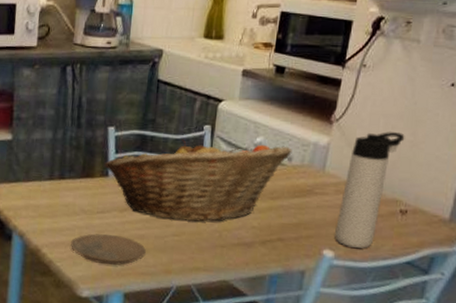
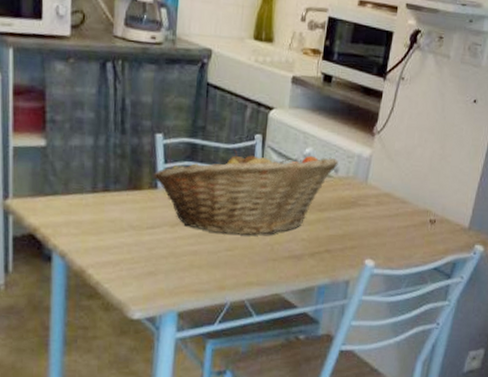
plate: present [71,234,146,266] -> none [119,251,199,284]
thermos bottle: present [335,132,405,248] -> none [375,145,436,257]

